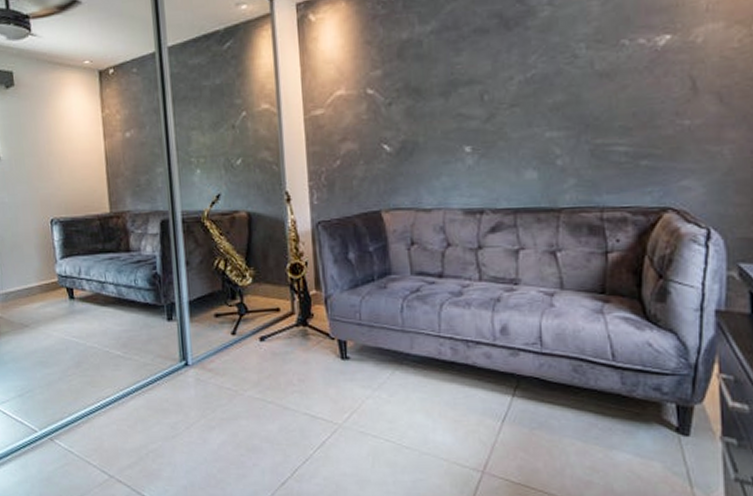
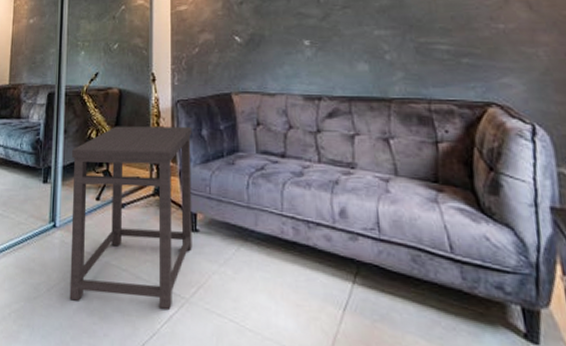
side table: none [198,251,343,436] -> present [69,126,192,309]

